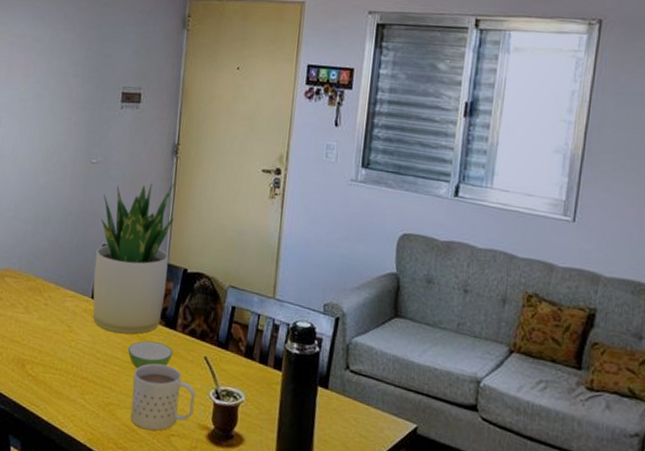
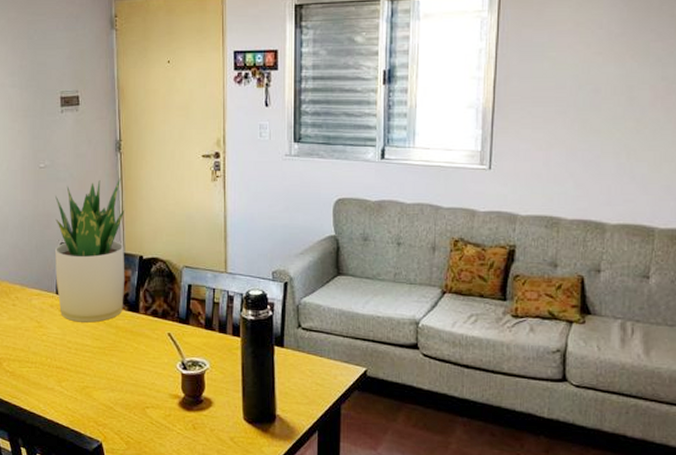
bowl: present [127,340,174,370] -> none [96,326,139,353]
mug: present [130,363,196,431] -> none [104,345,164,406]

